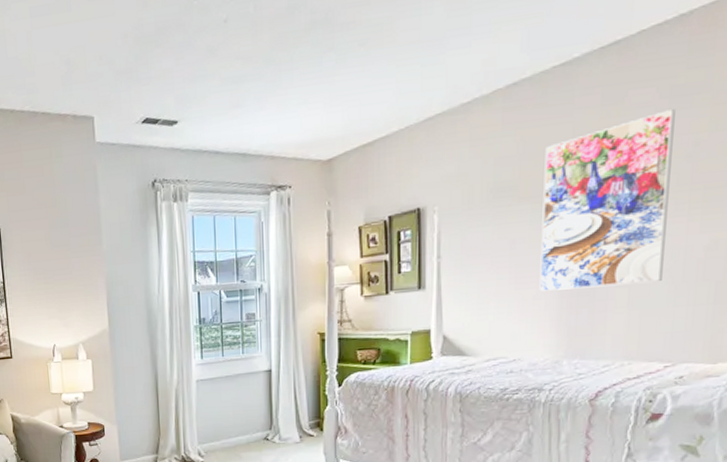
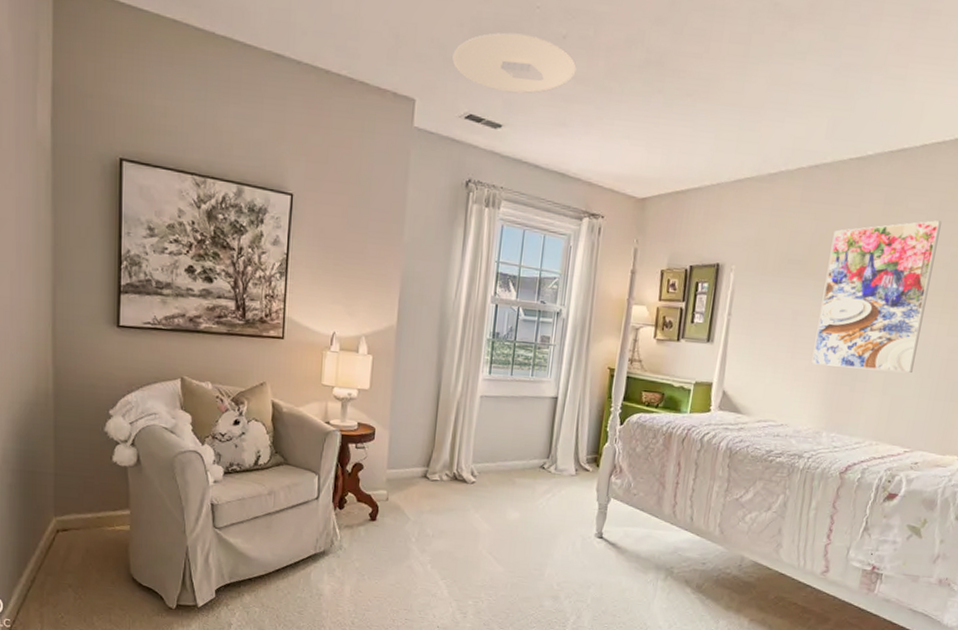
ceiling light: none [121,28,242,90] -> present [452,32,577,94]

